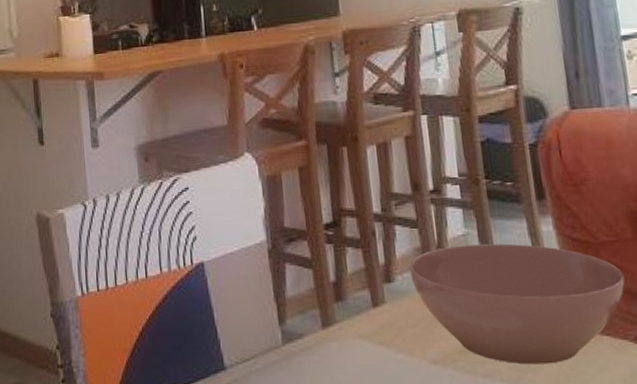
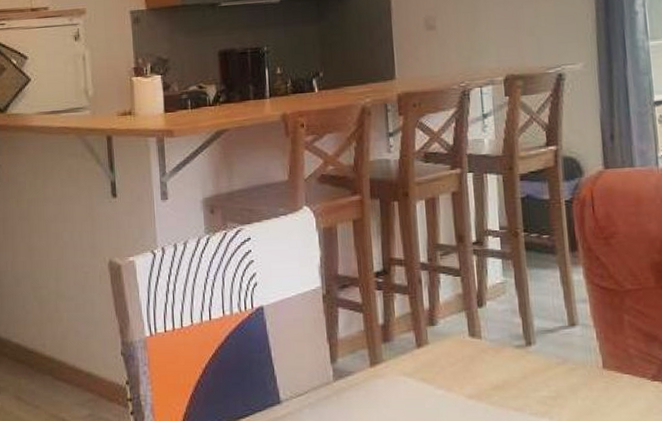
bowl: present [409,243,626,365] -> none [452,291,647,400]

